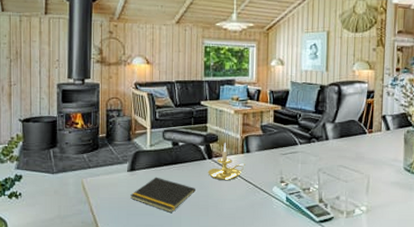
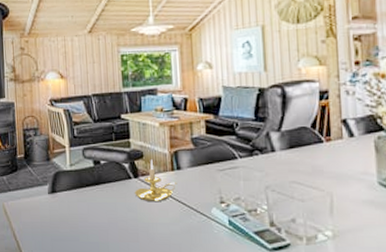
notepad: present [130,177,195,213] -> none [53,199,122,238]

